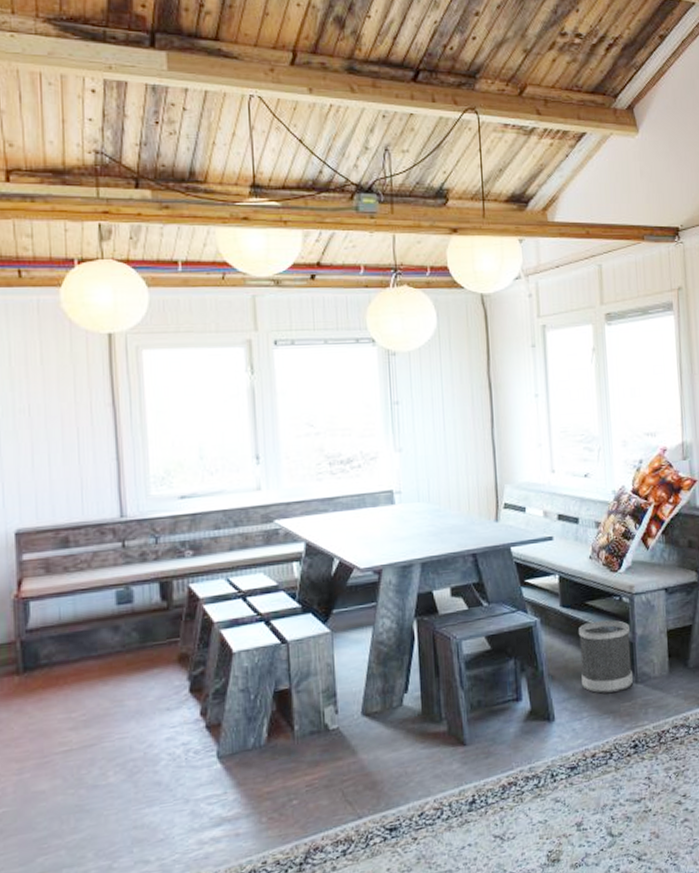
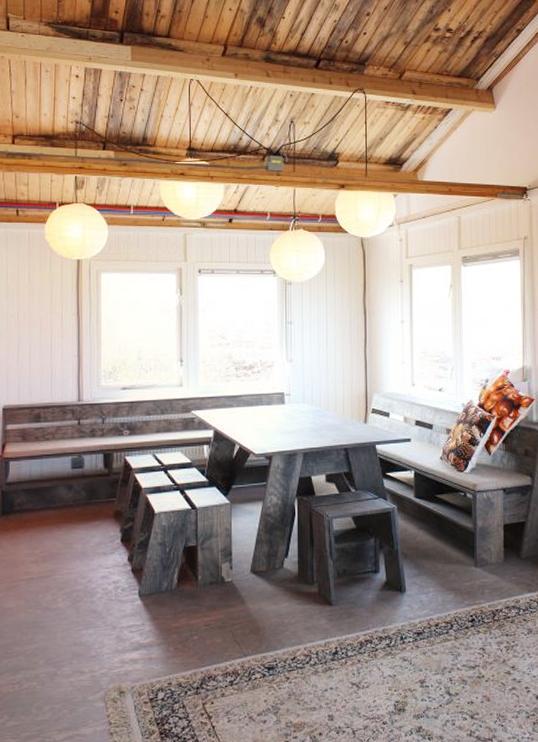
wastebasket: present [579,620,633,694] -> none [429,512,473,573]

